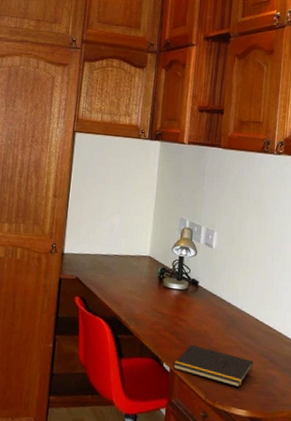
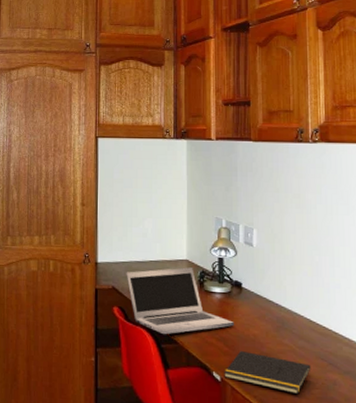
laptop: none [90,263,188,326] -> present [126,267,234,335]

